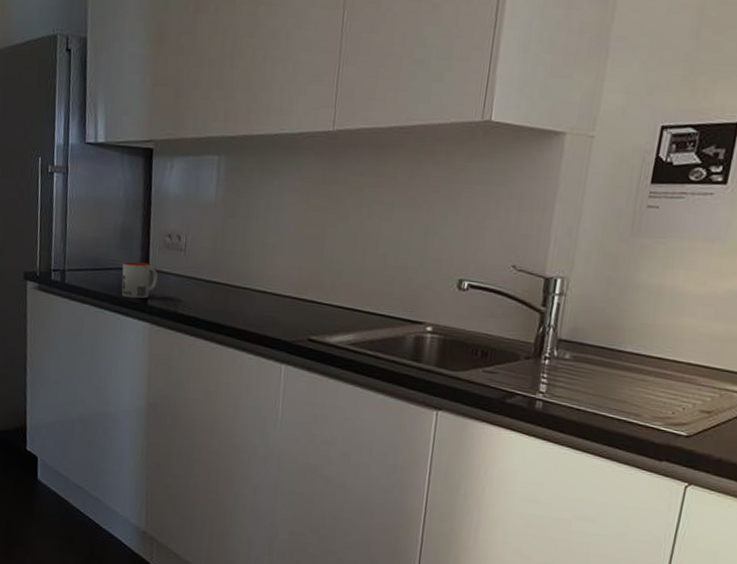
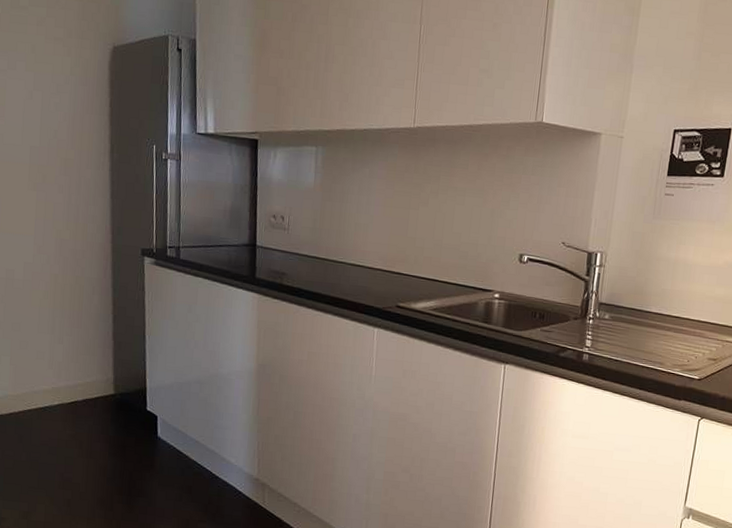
mug: present [121,261,158,299] -> none [232,239,265,272]

